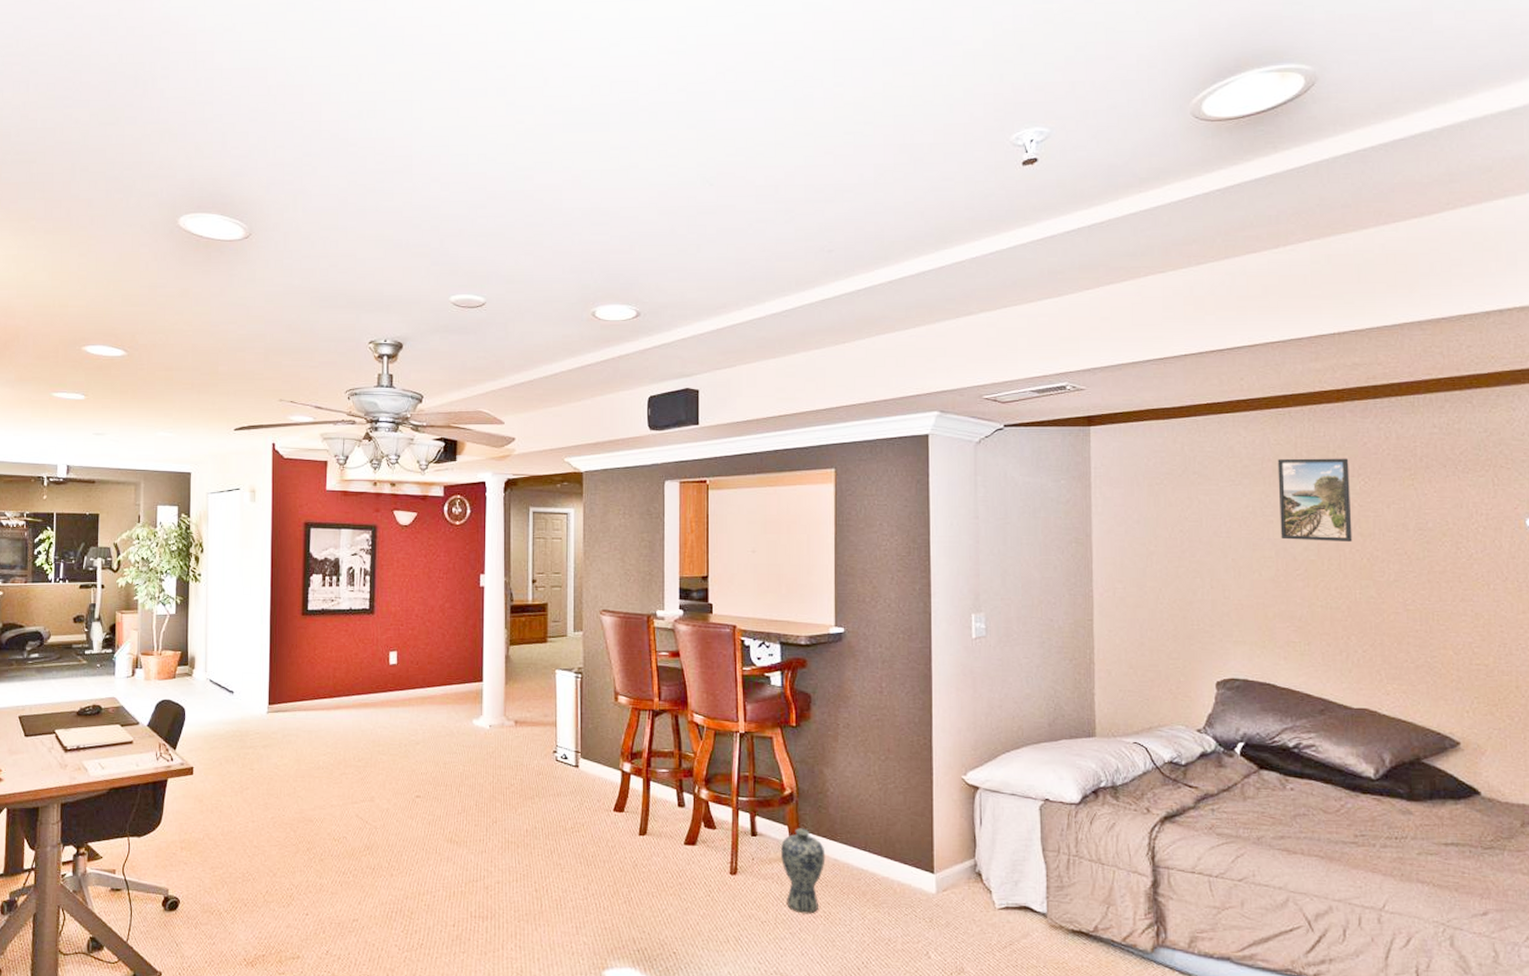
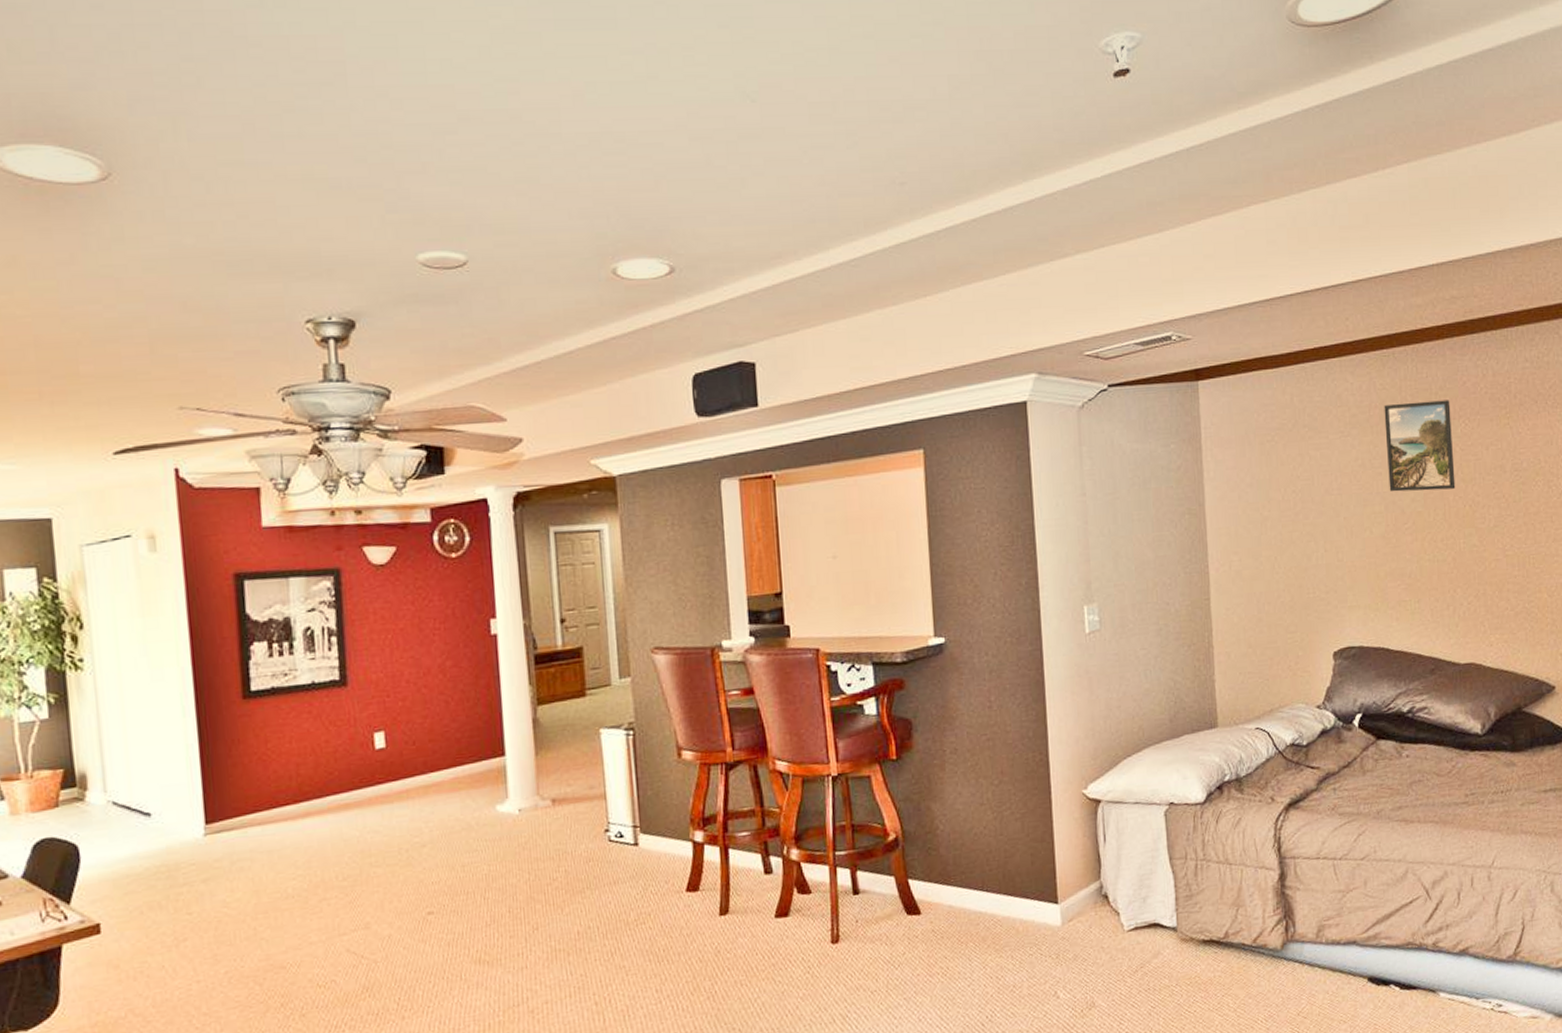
vase: present [781,828,826,914] -> none [888,876,939,975]

